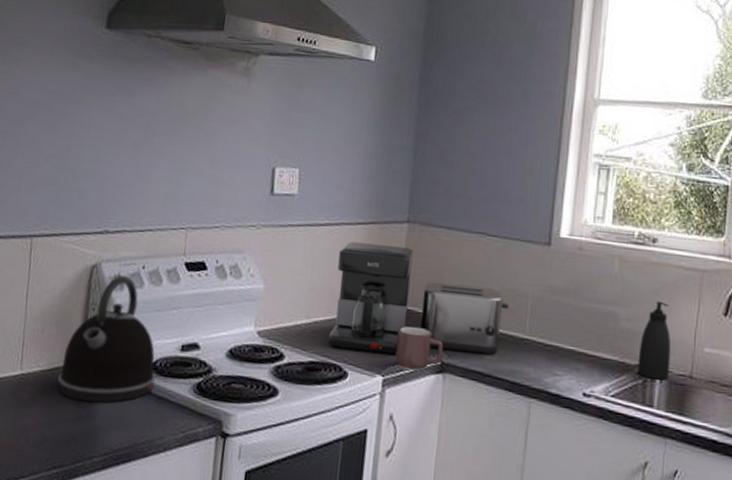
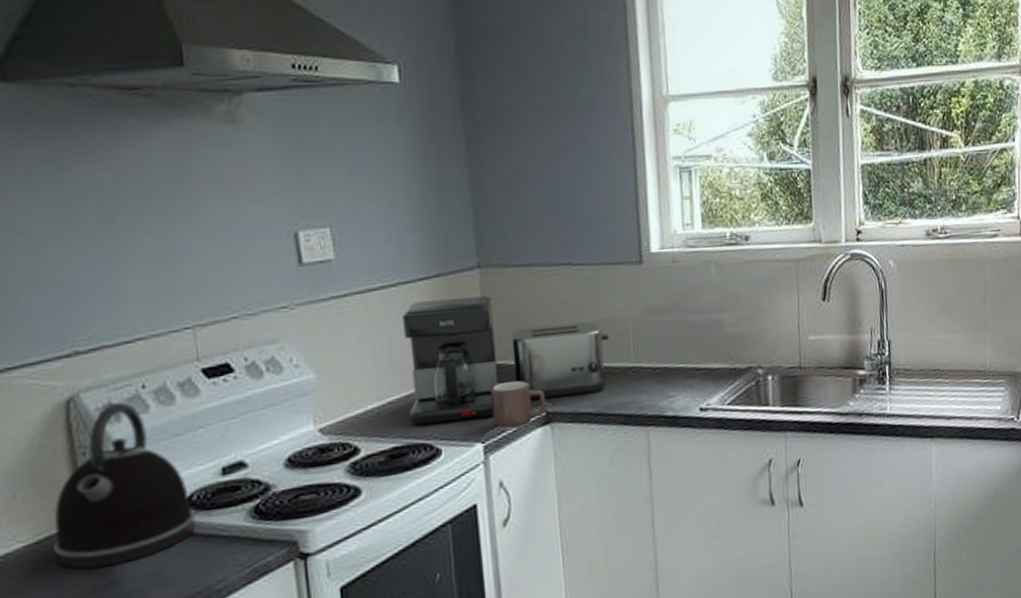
soap dispenser: present [637,301,672,380] -> none [747,299,780,379]

